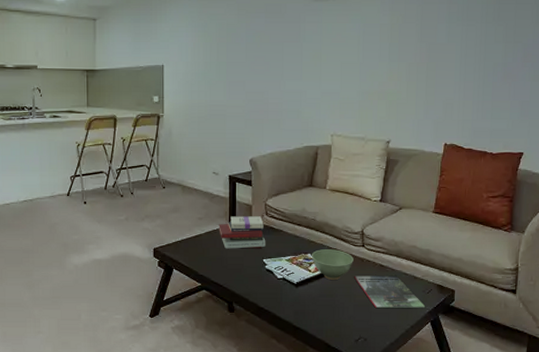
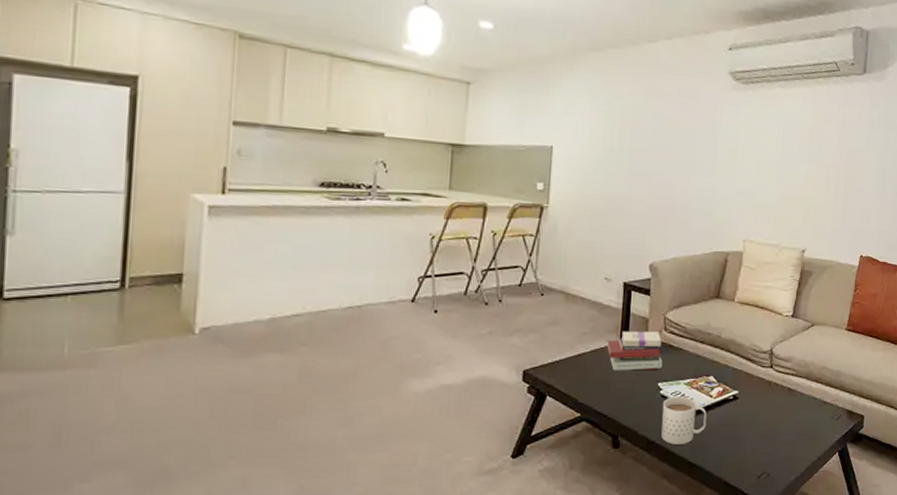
mug: none [268,271,307,311] -> present [661,396,707,445]
bowl: present [311,249,354,280] -> none [713,371,760,406]
magazine: present [354,275,426,309] -> none [760,400,834,439]

